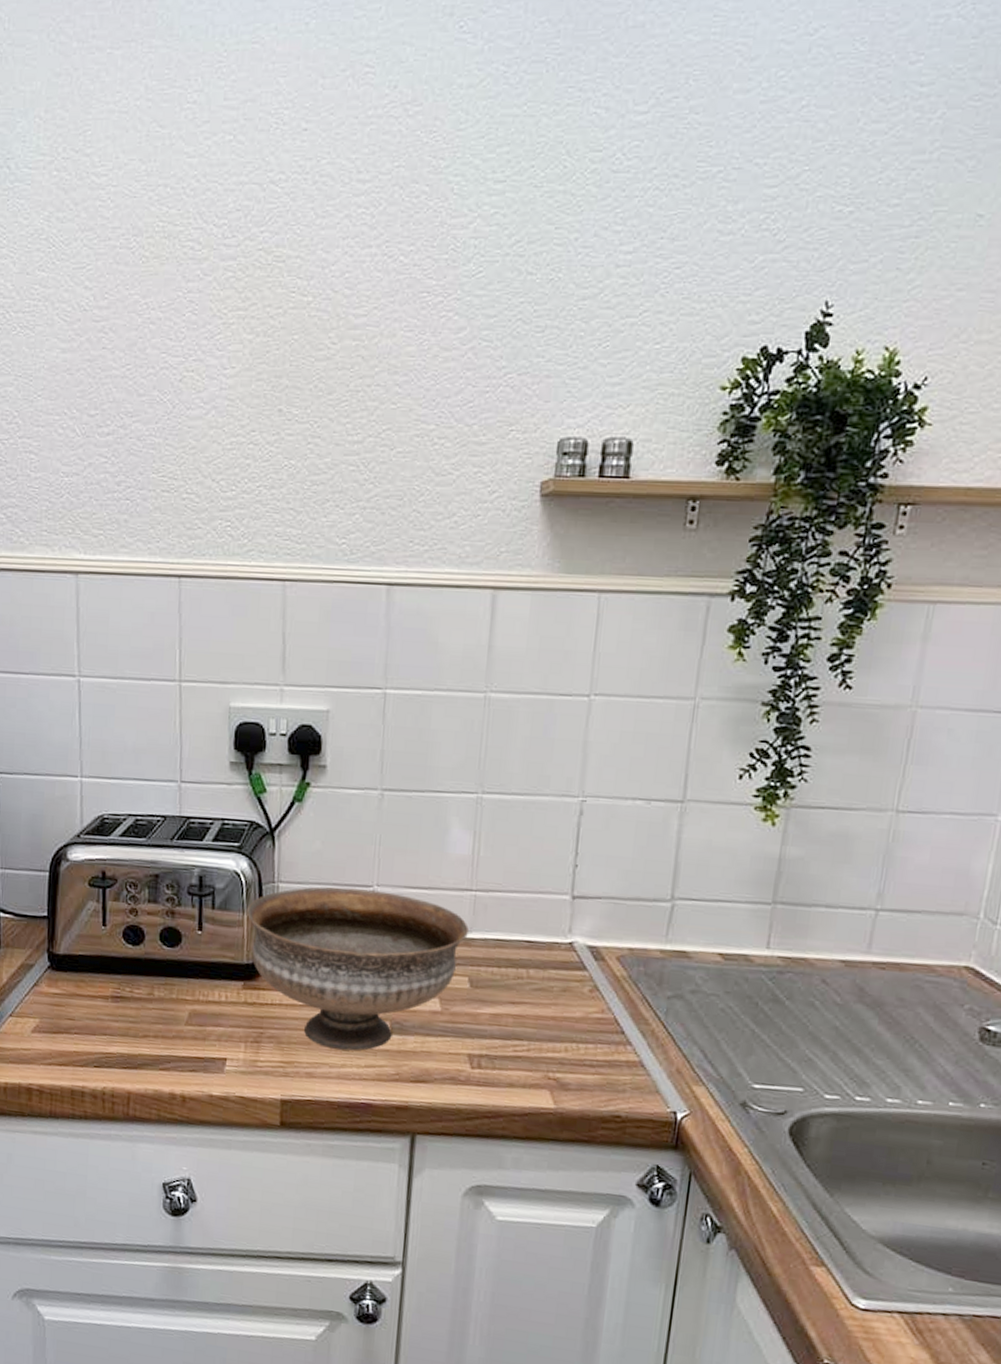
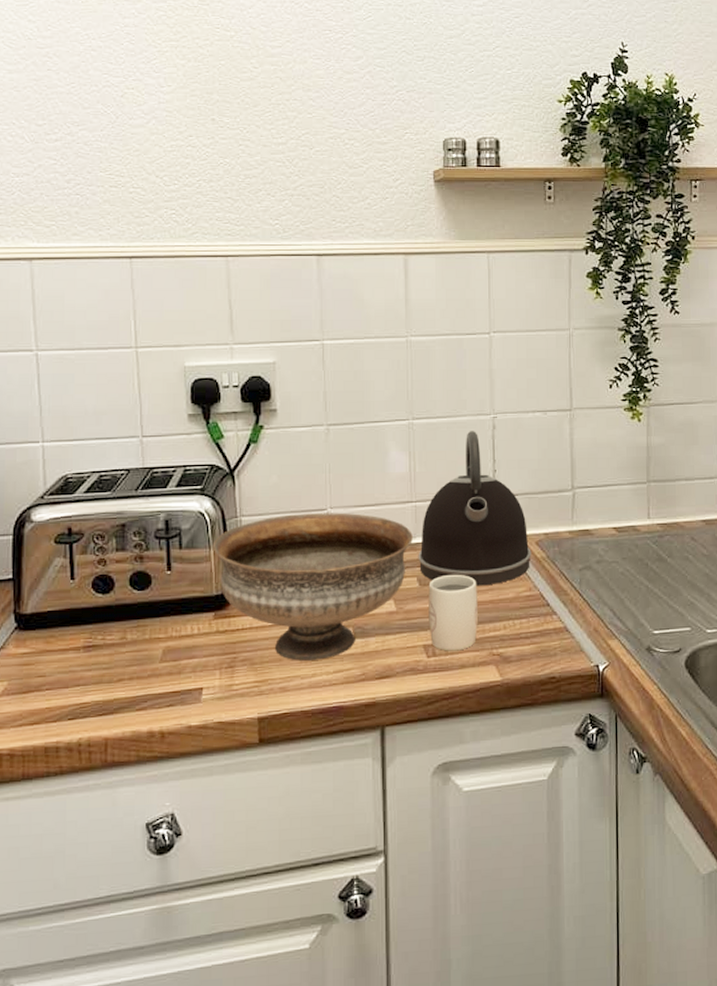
kettle: none [472,814,610,999] -> present [418,431,532,586]
mug: none [476,979,539,1067] -> present [427,574,479,651]

